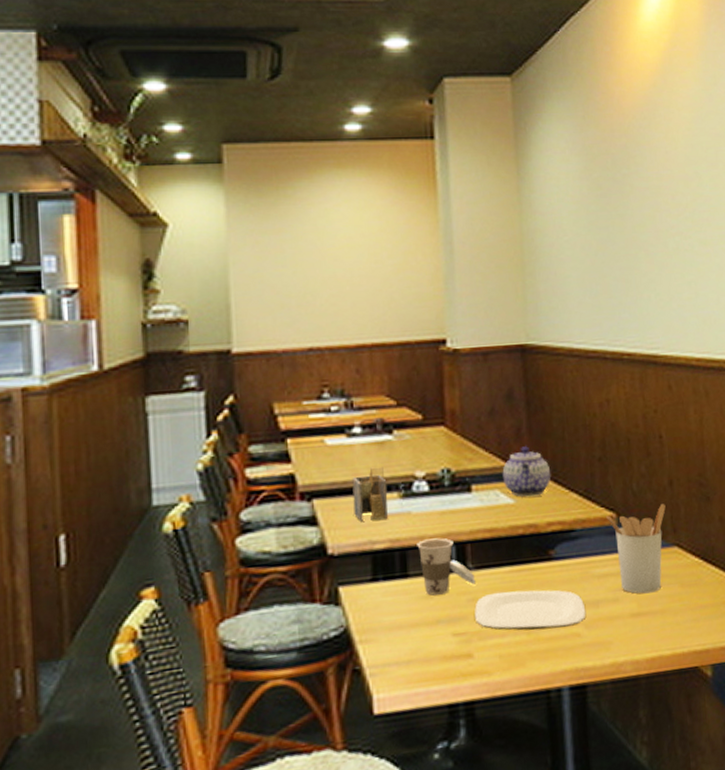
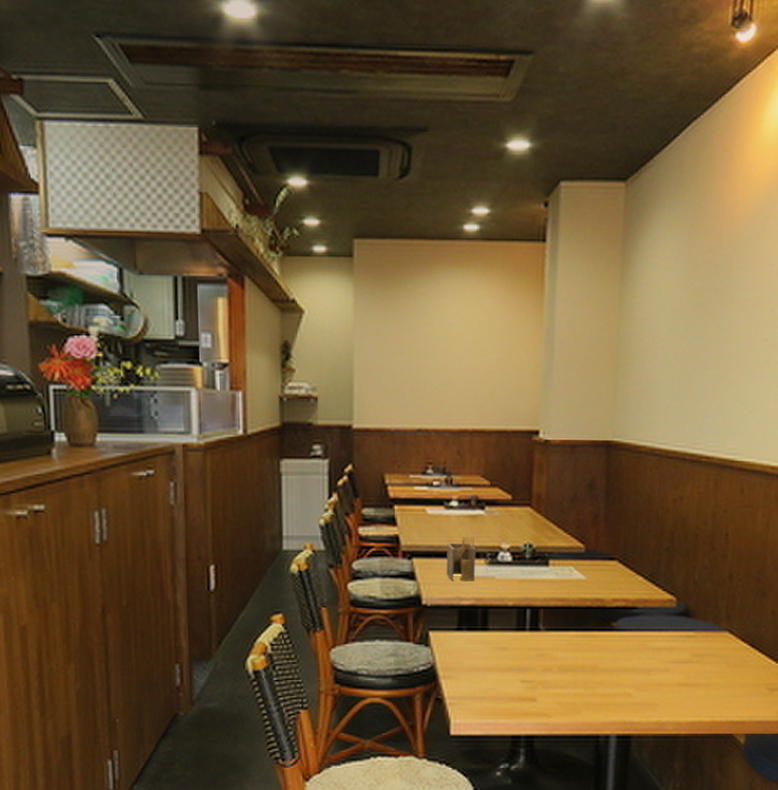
cup: present [417,538,476,596] -> none [497,601,545,648]
plate: present [475,589,586,631] -> none [541,651,639,687]
teapot: present [502,446,551,498] -> none [577,531,622,575]
utensil holder: present [606,504,666,594] -> none [667,594,723,668]

